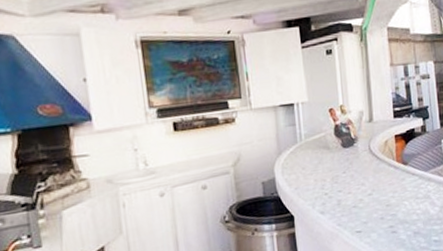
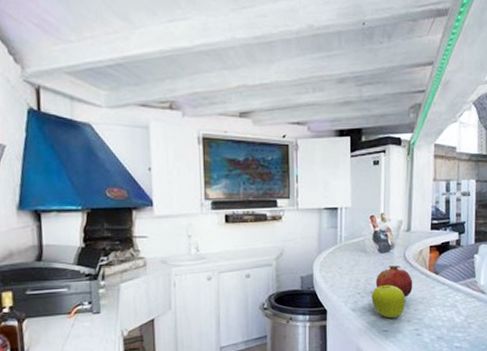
fruit: none [340,181,377,218] -> present [371,284,405,319]
fruit: none [342,159,382,194] -> present [375,265,413,298]

